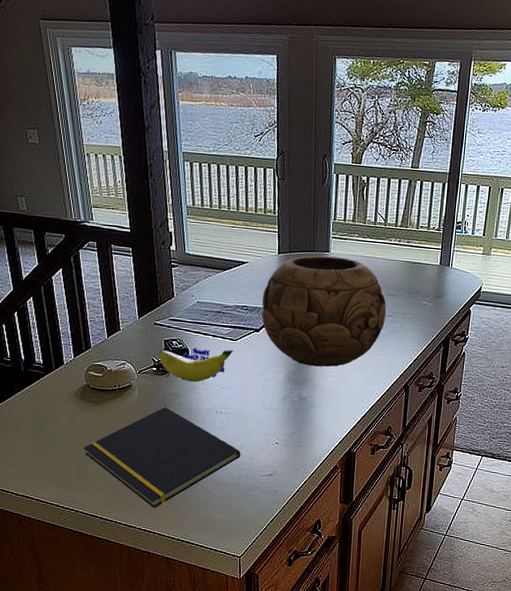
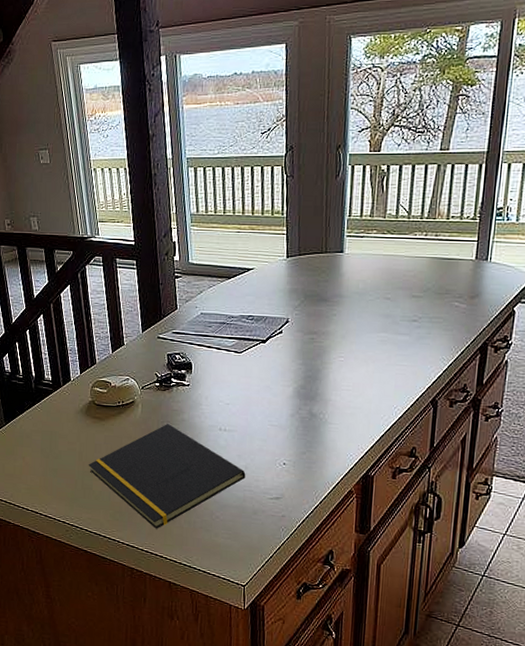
banana: present [158,347,233,383] -> none [161,361,238,398]
decorative bowl: present [262,255,387,367] -> none [268,257,410,380]

